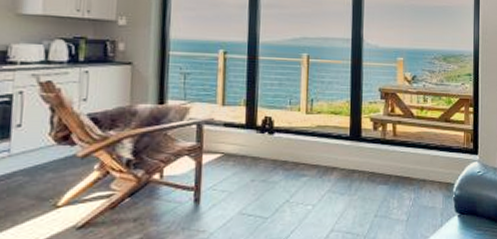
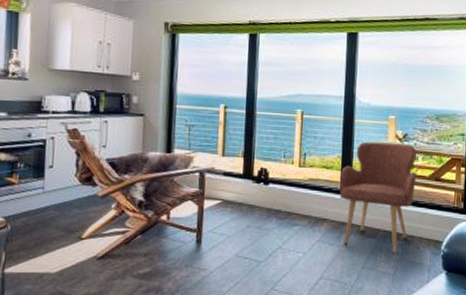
armchair: none [348,85,426,200] -> present [339,141,416,254]

